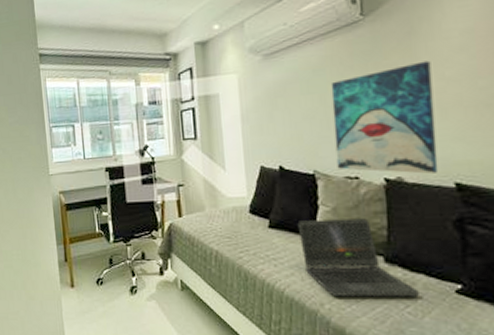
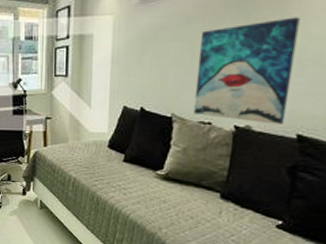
laptop computer: present [297,218,419,297] -> none [149,157,245,228]

